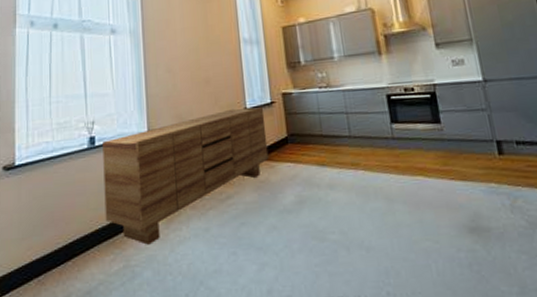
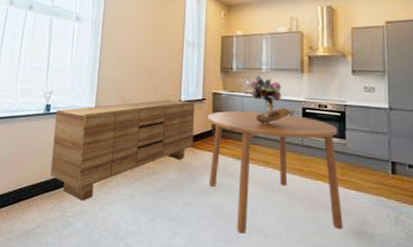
dining table: none [280,105,454,252] -> present [207,110,343,234]
bouquet: none [321,64,380,121] -> present [249,74,296,124]

